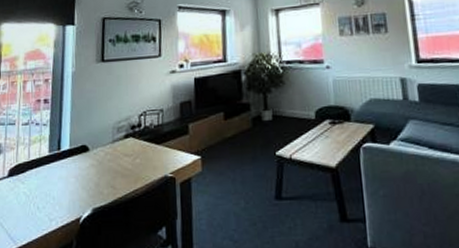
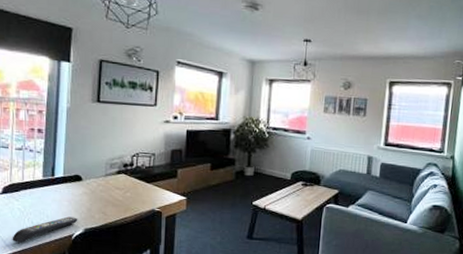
remote control: none [17,195,86,235] -> present [12,216,78,243]

